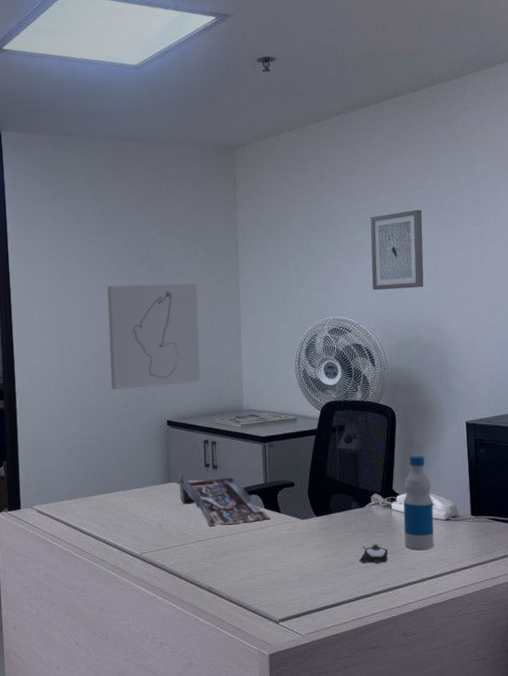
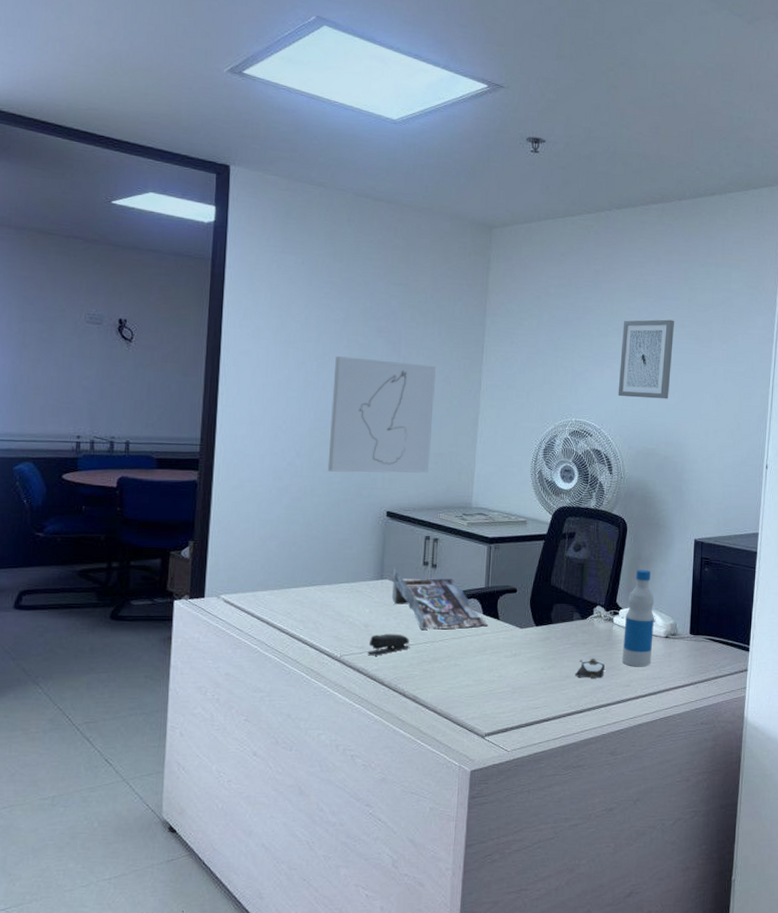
stapler: none [164,531,201,552] -> present [368,634,410,656]

